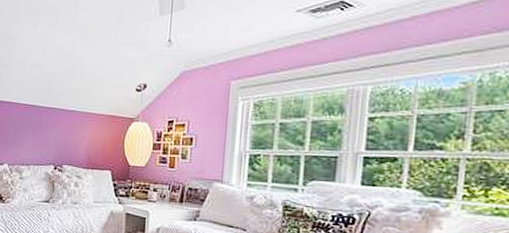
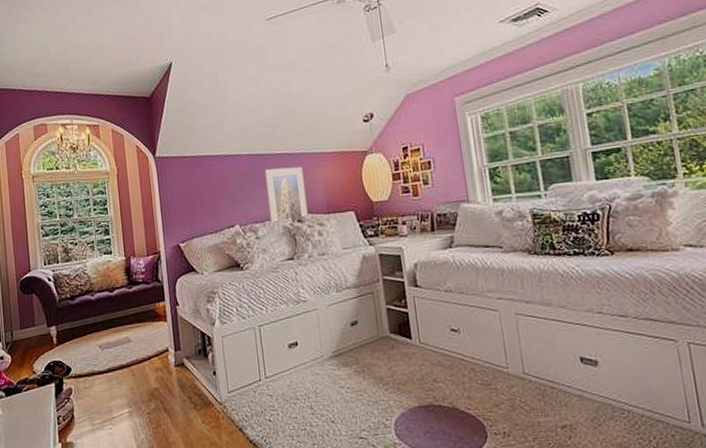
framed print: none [34,119,72,170] -> present [264,167,308,224]

